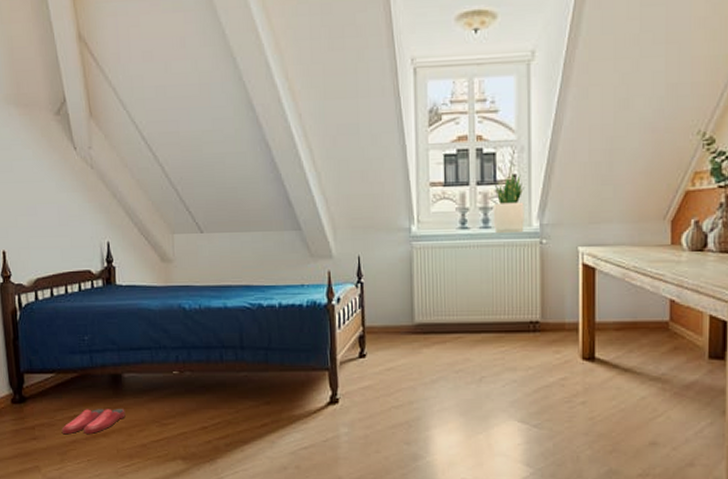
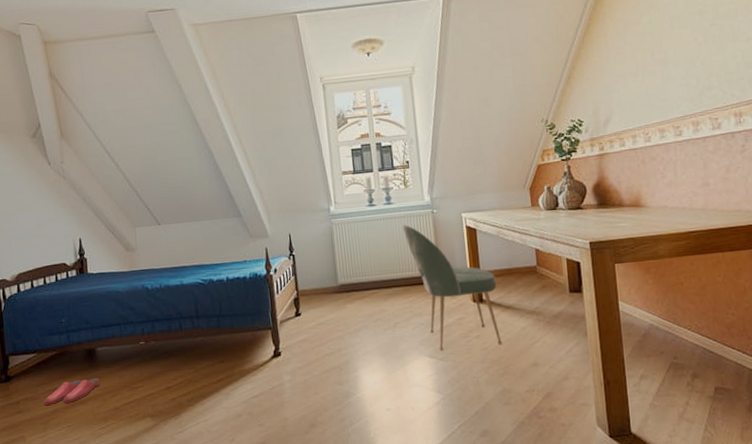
planter: present [494,173,524,234] -> none [392,160,419,208]
chair: none [501,254,614,416] -> present [402,224,502,351]

